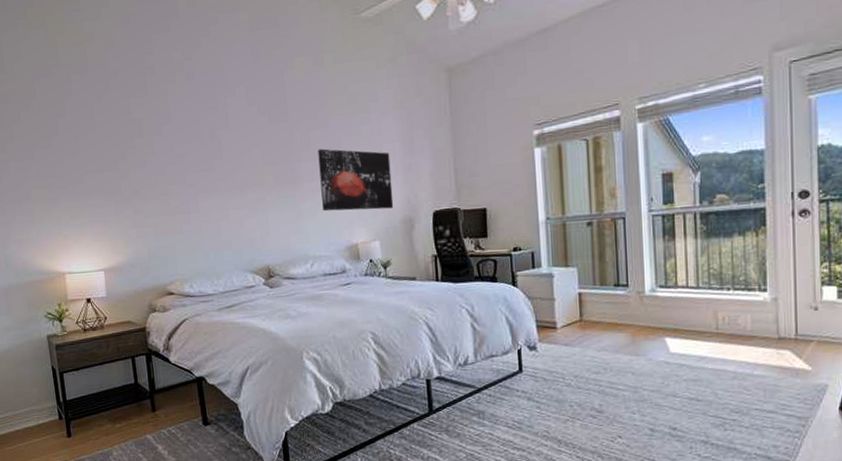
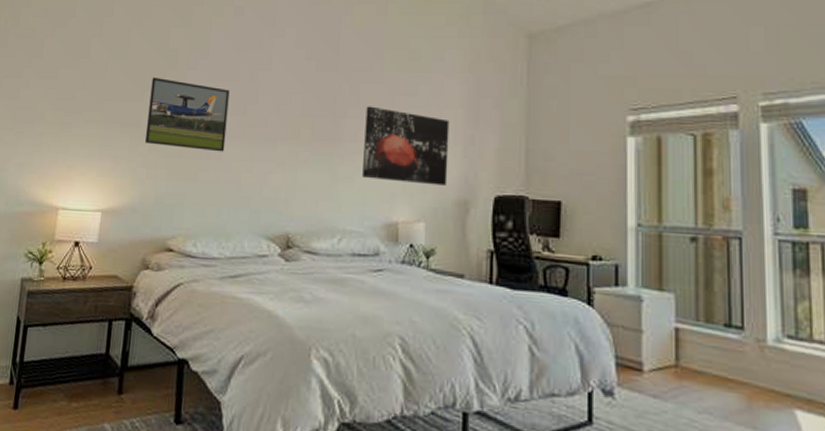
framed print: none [122,146,201,207] -> present [144,77,230,152]

